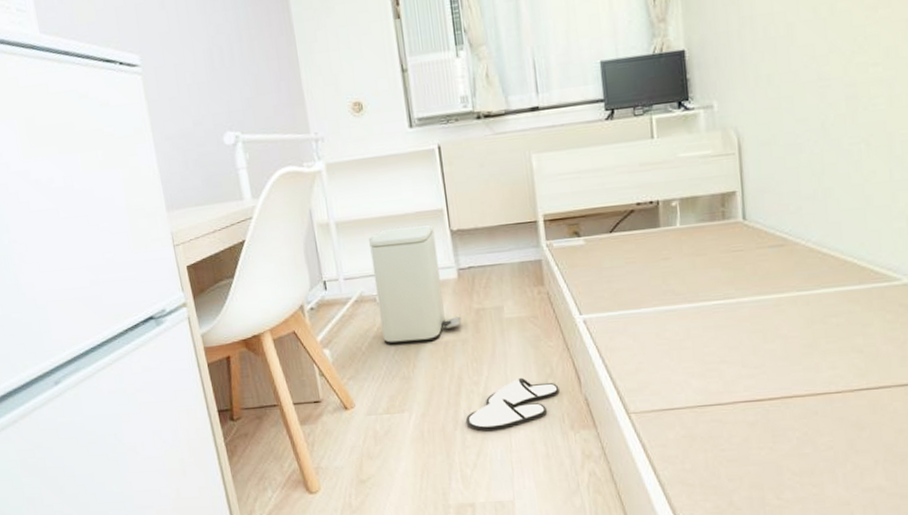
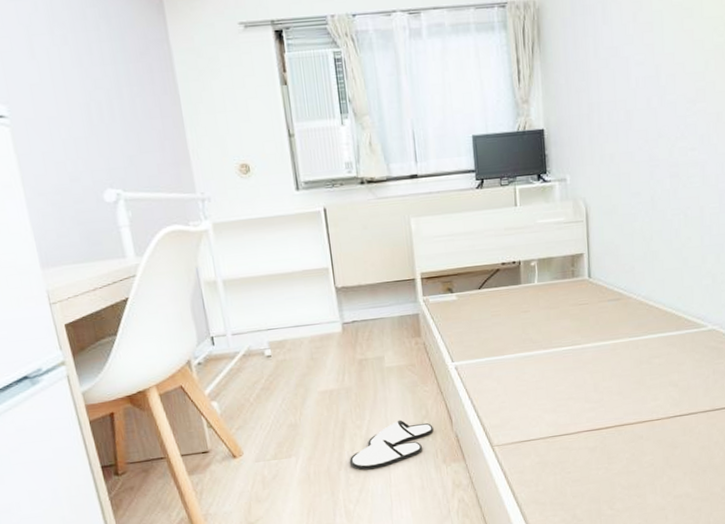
pedal bin: present [369,224,461,345] -> none [256,282,346,396]

